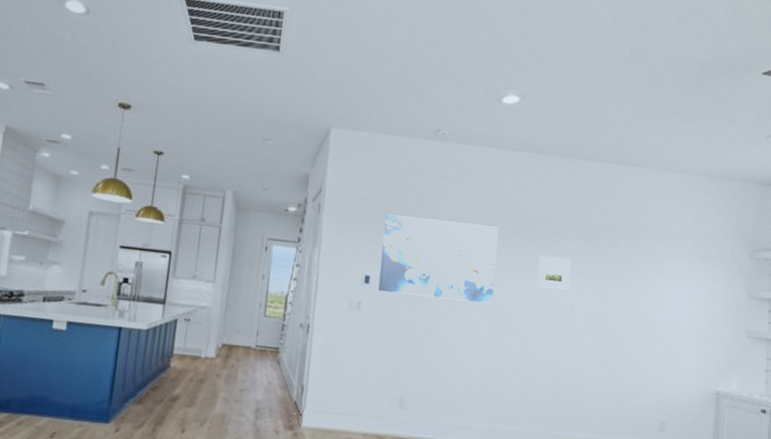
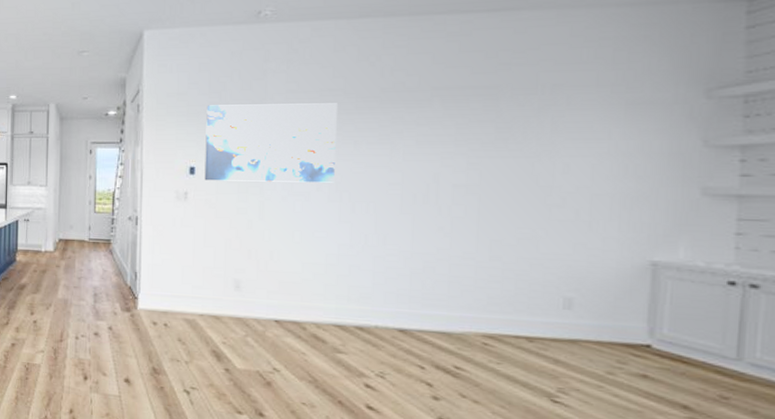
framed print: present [536,255,571,290] -> none [388,126,432,161]

